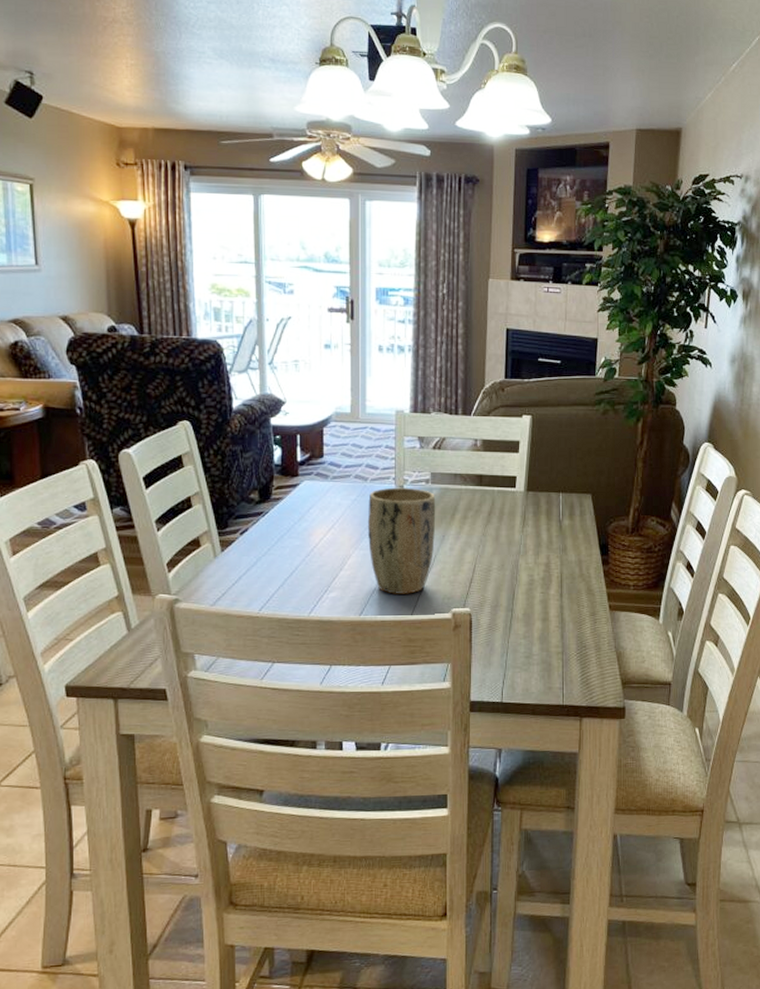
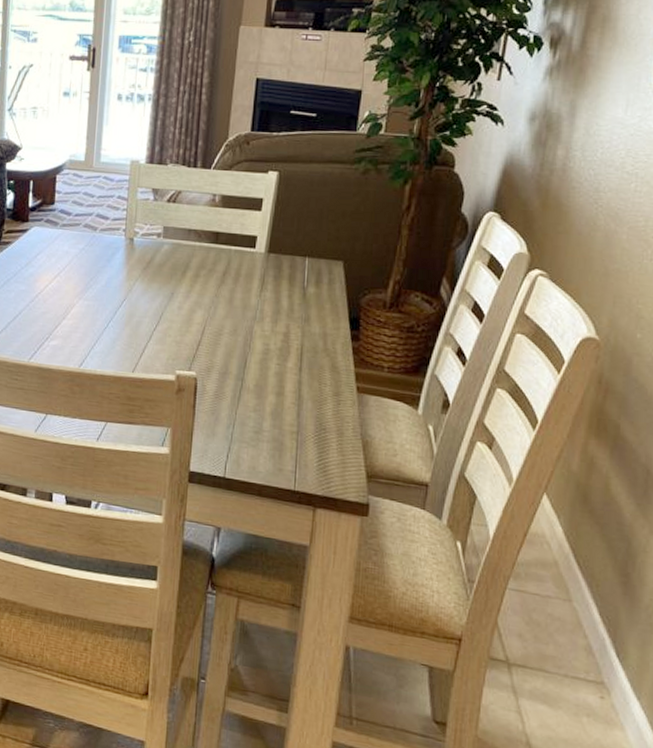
plant pot: present [367,487,436,594] -> none [93,239,167,351]

